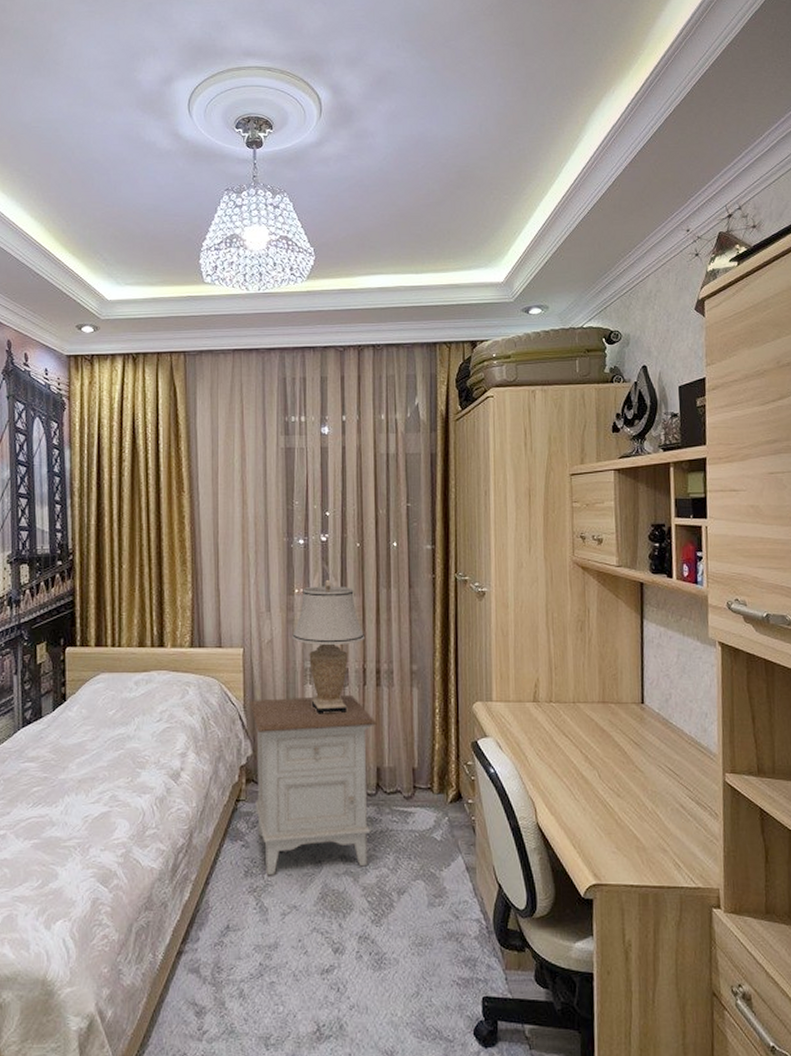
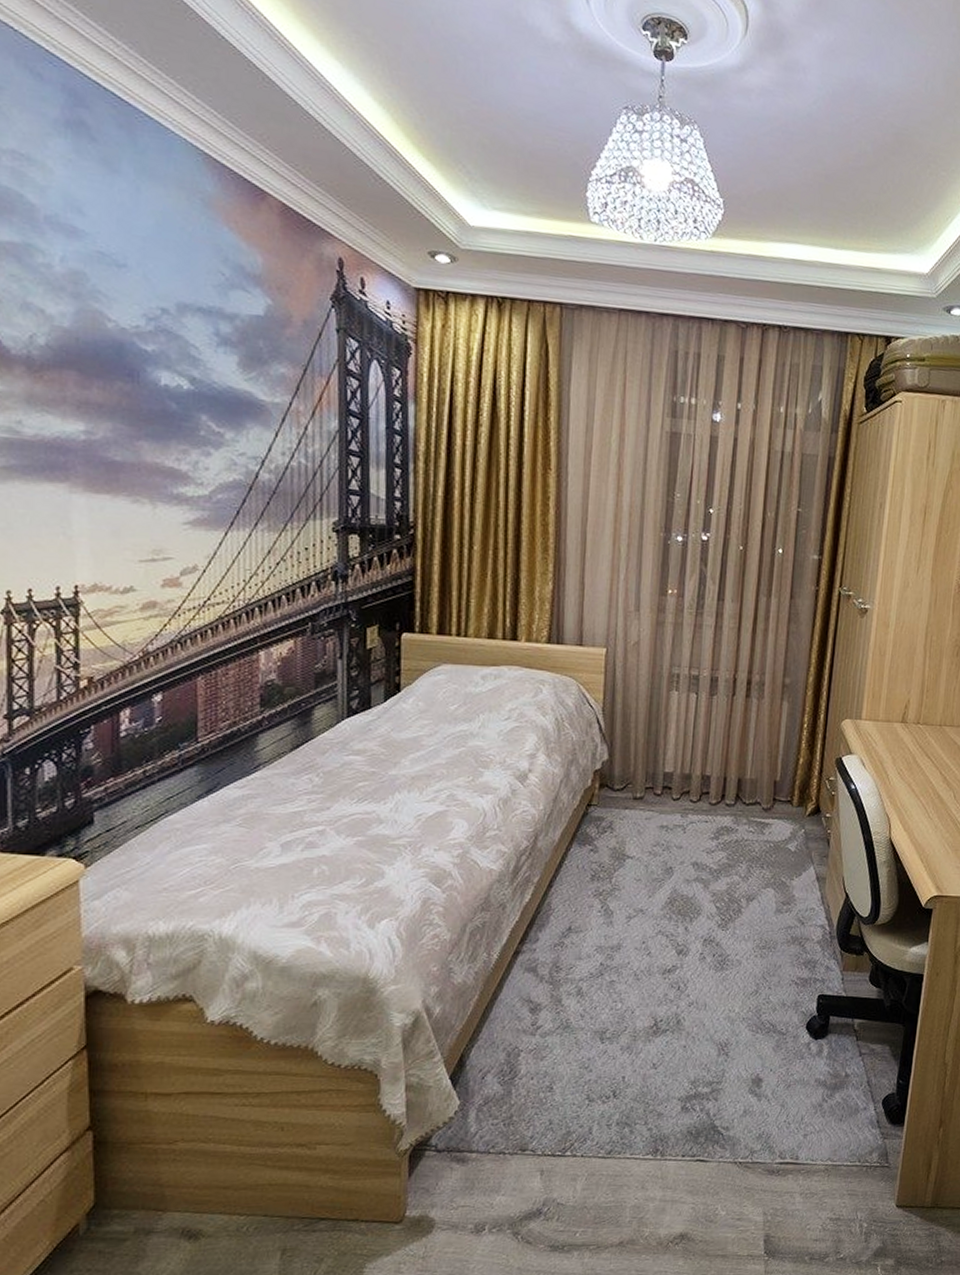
nightstand: present [249,694,377,876] -> none [608,703,743,881]
table lamp: present [292,580,366,714] -> none [661,583,740,724]

